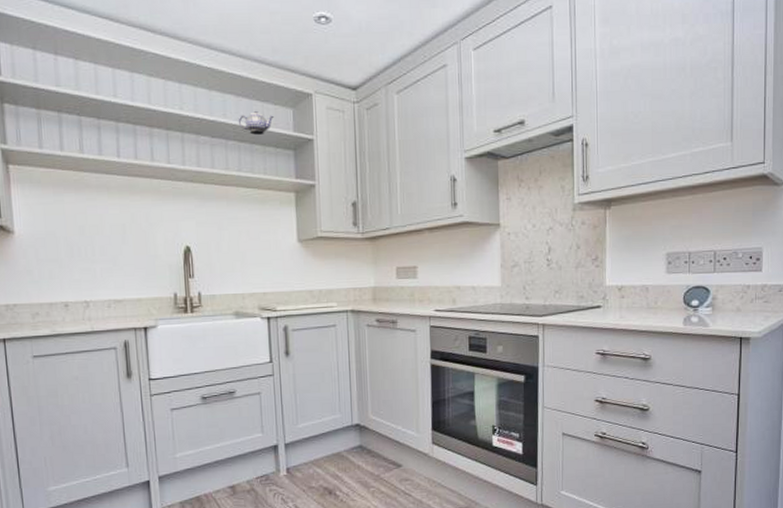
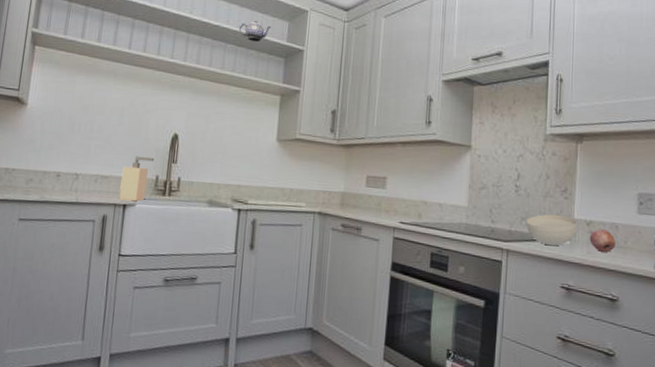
soap dispenser: none [136,274,168,324] -> present [119,156,154,202]
bowl: none [560,283,610,315] -> present [526,214,578,246]
fruit: none [621,293,646,316] -> present [589,229,616,253]

